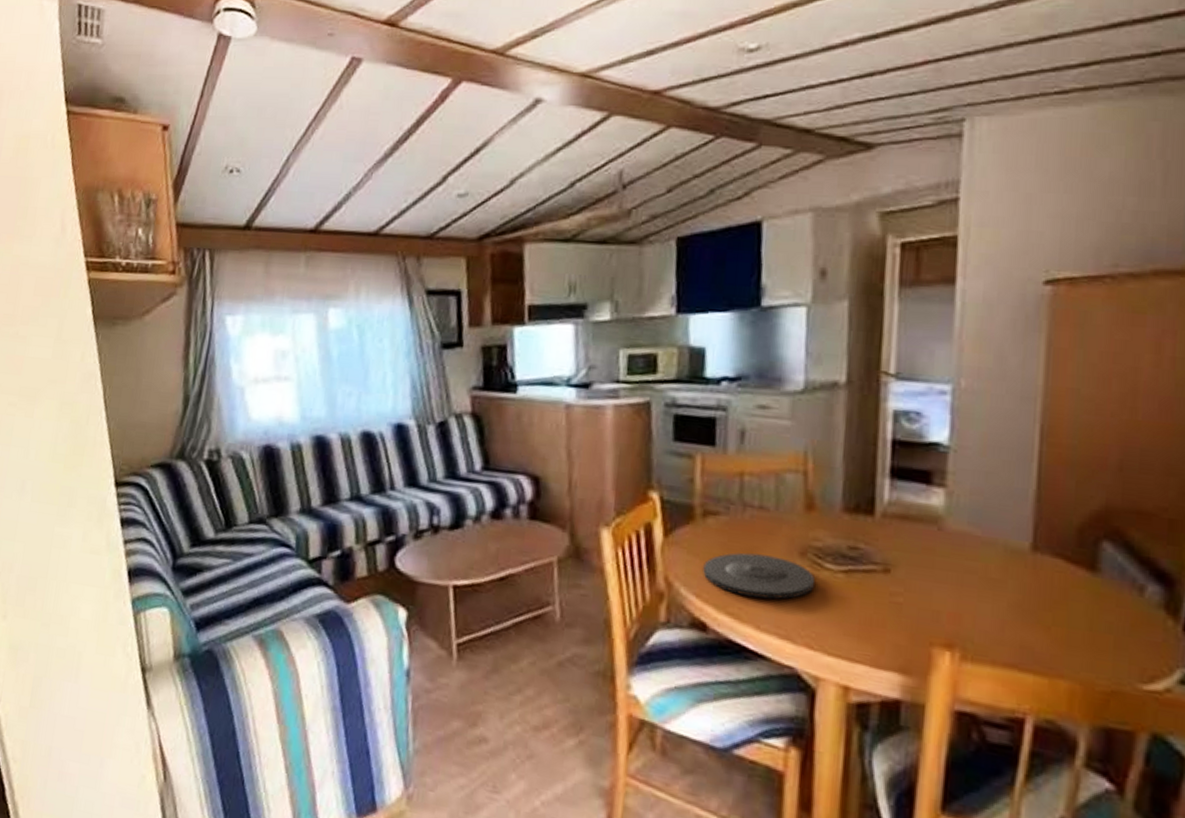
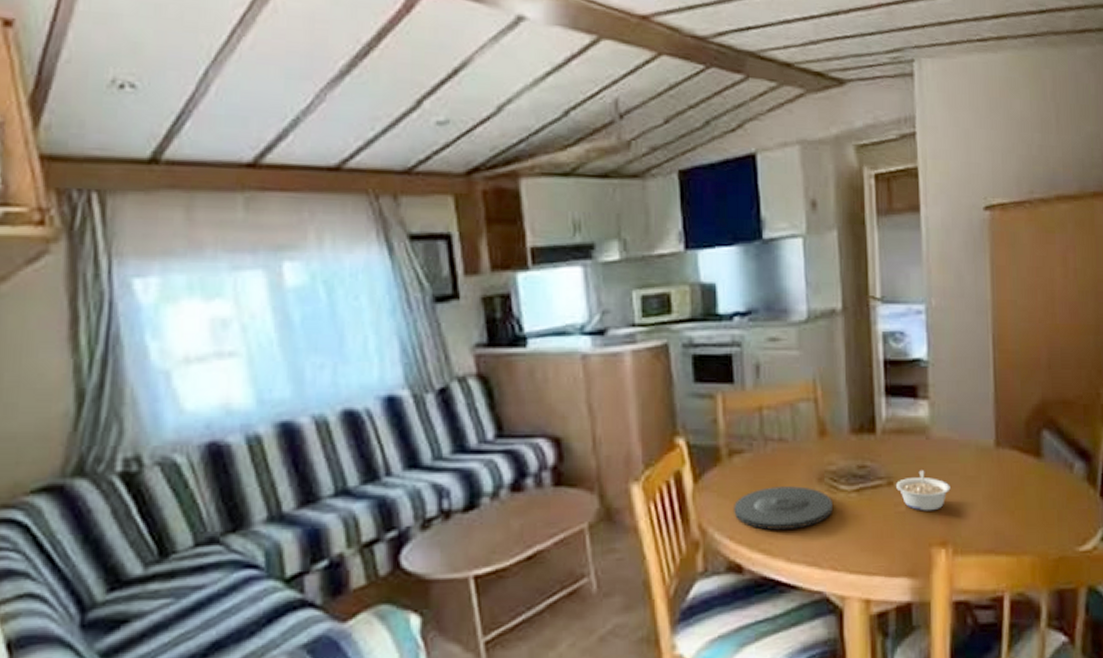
legume: none [894,562,965,609] -> present [896,470,951,511]

